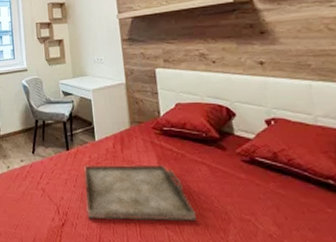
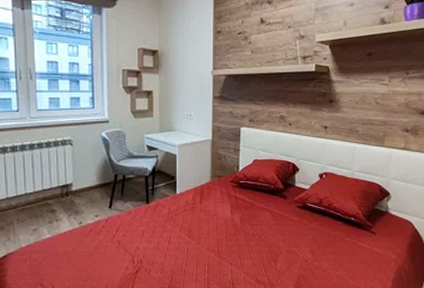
serving tray: present [84,164,197,221] -> none [162,213,256,264]

